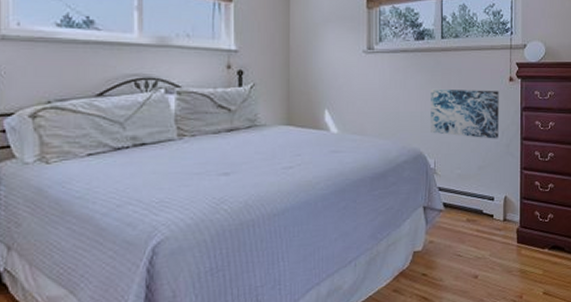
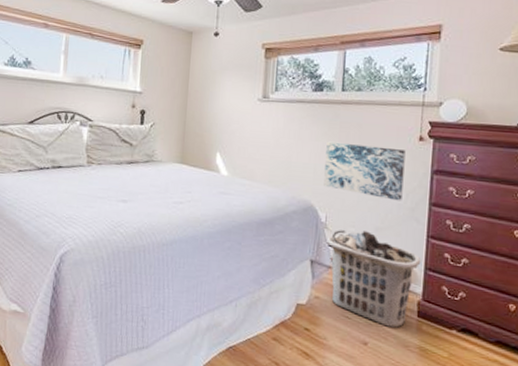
clothes hamper: none [437,171,517,258] -> present [327,230,421,329]

